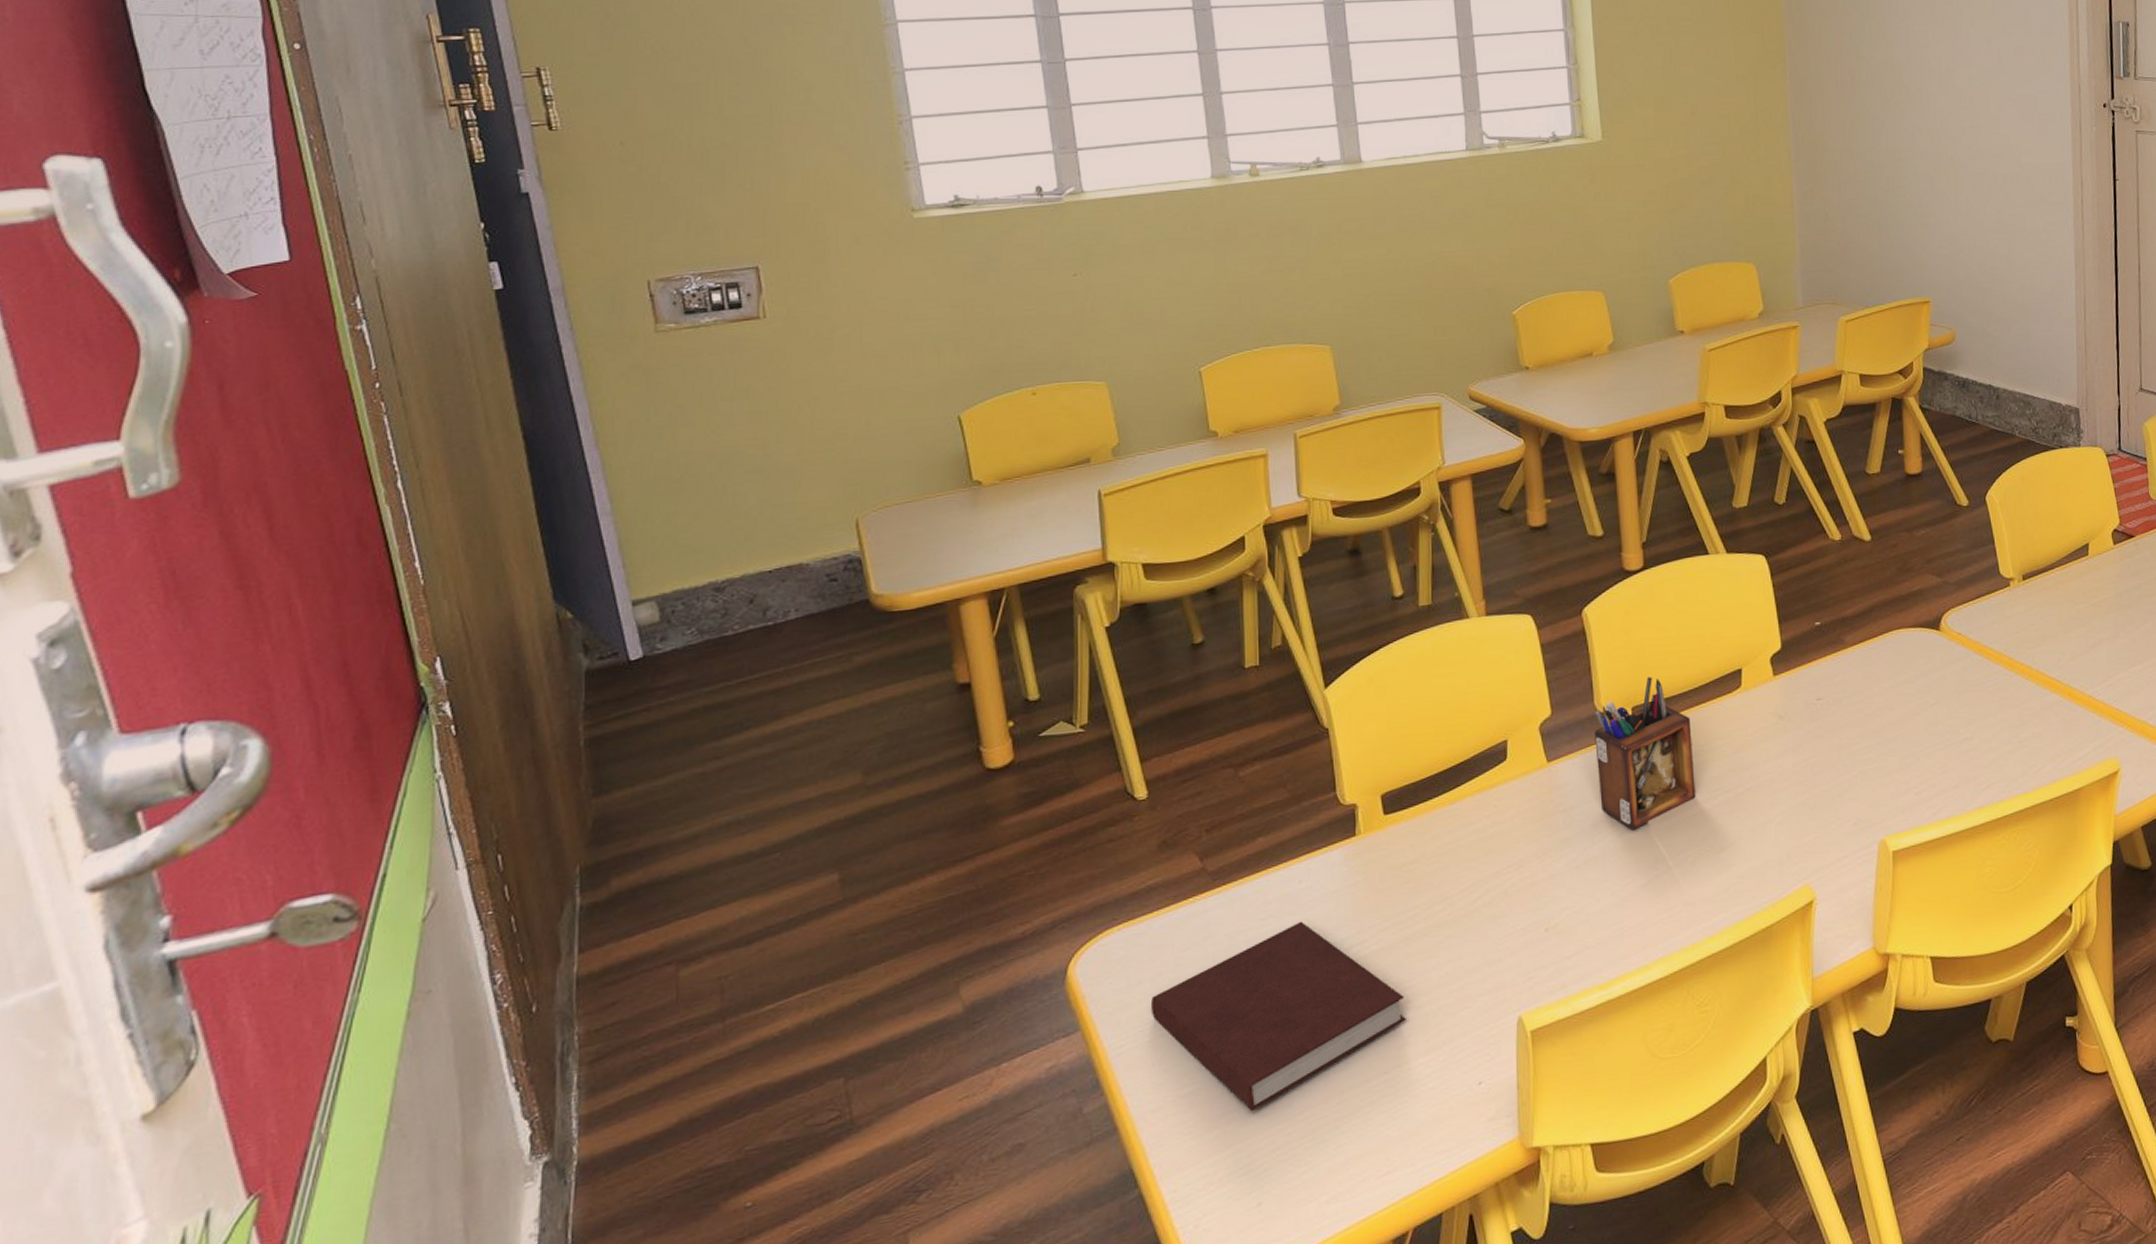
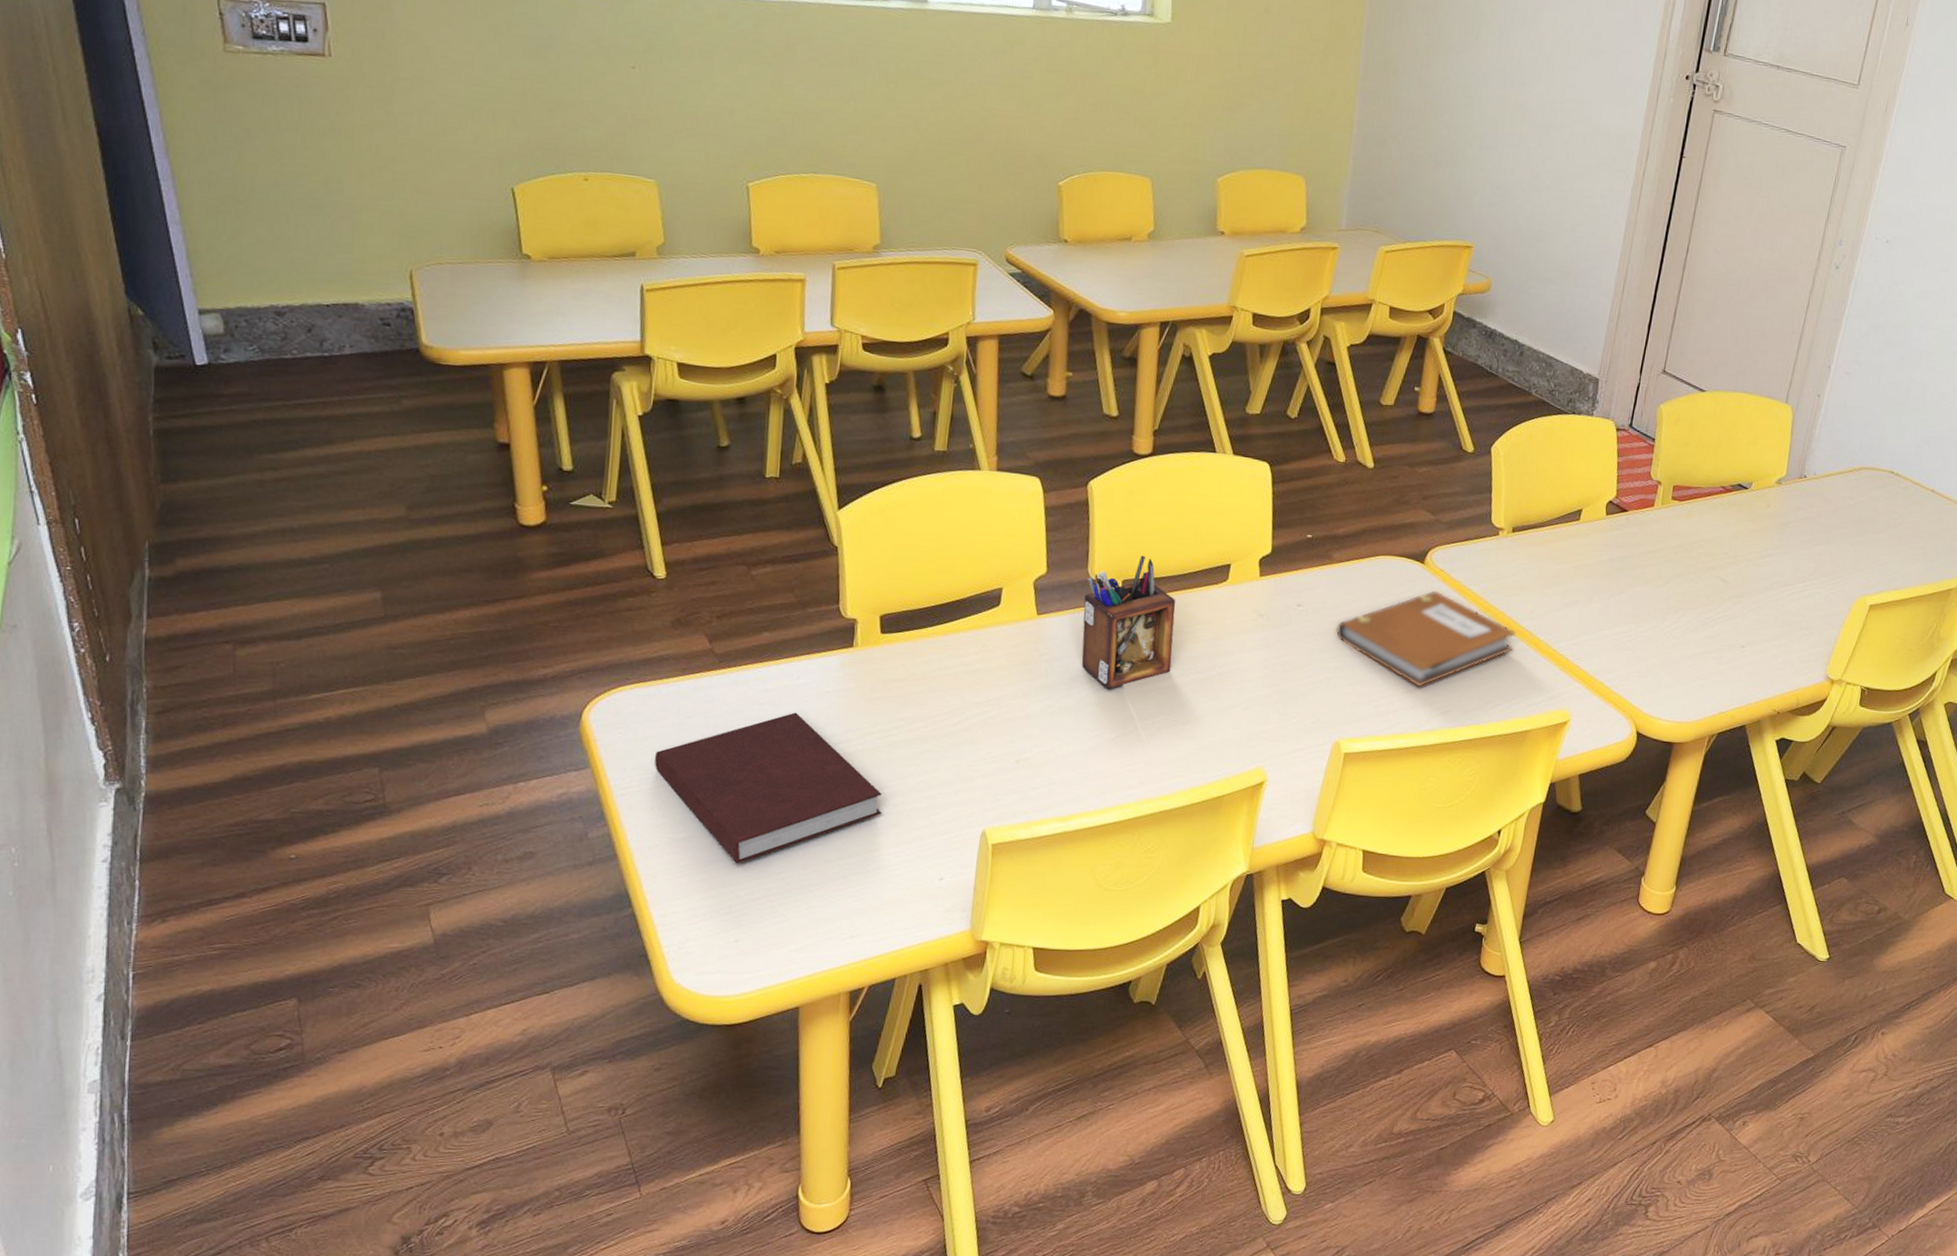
notebook: none [1862,656,2048,764] -> present [1336,590,1516,687]

